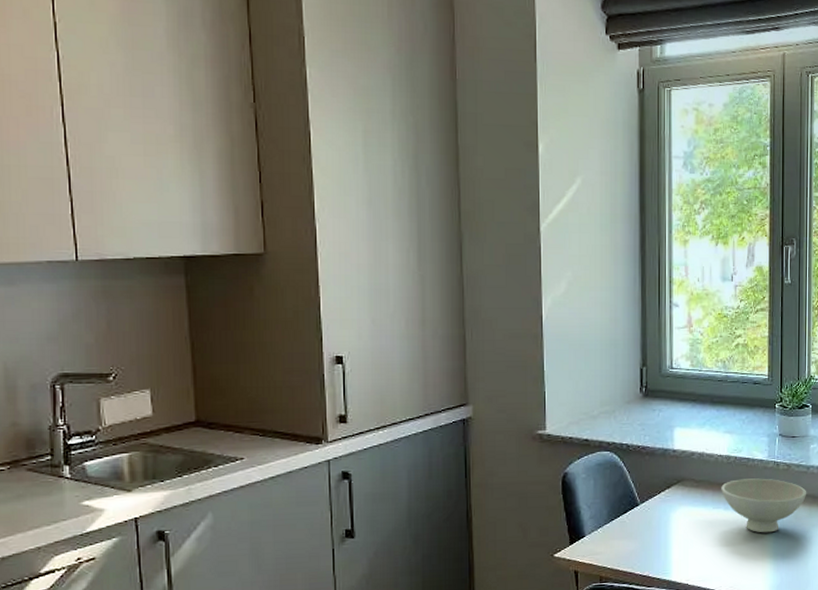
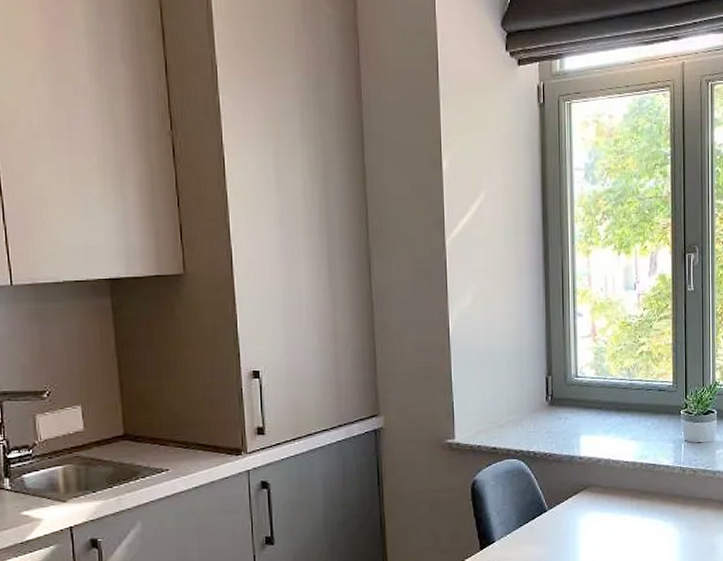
bowl: present [721,478,807,533] -> none [628,484,714,538]

